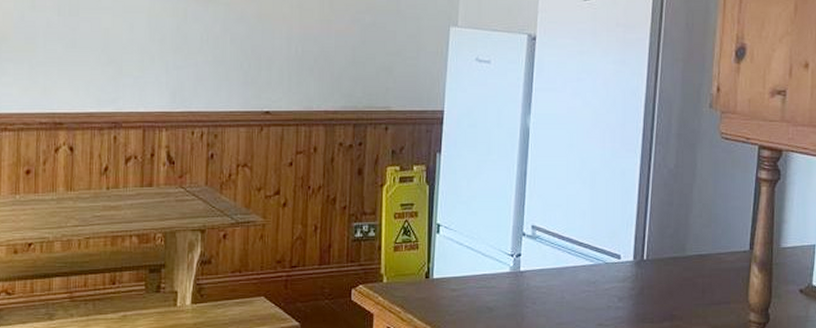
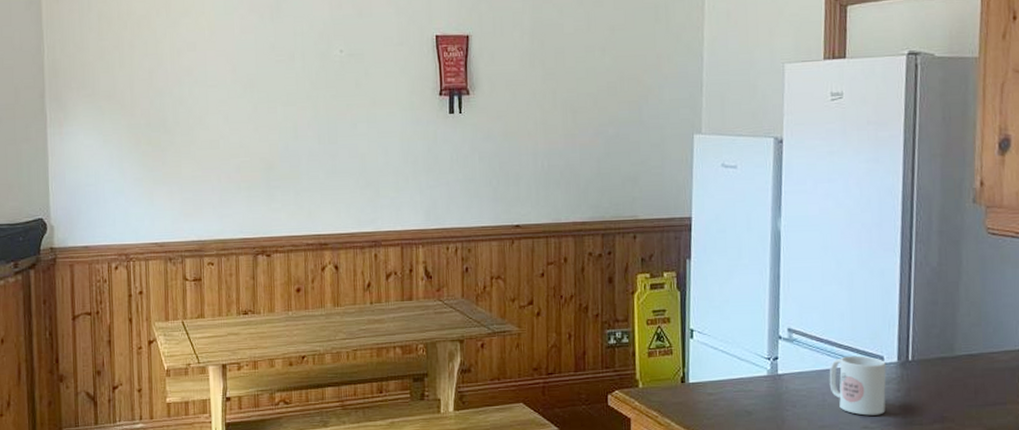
mug: none [568,254,622,313] -> present [829,355,887,416]

